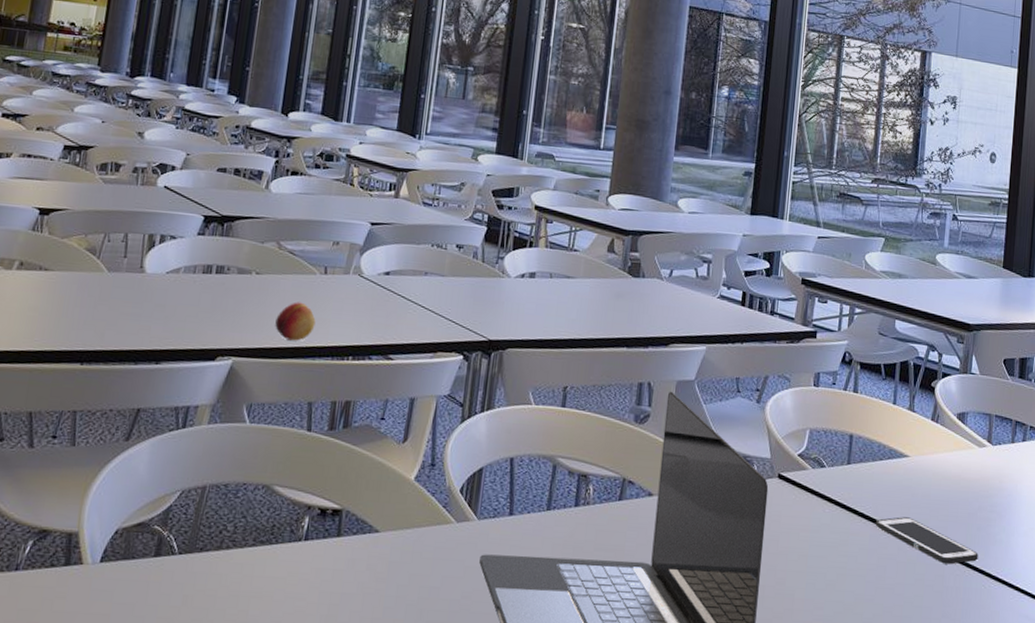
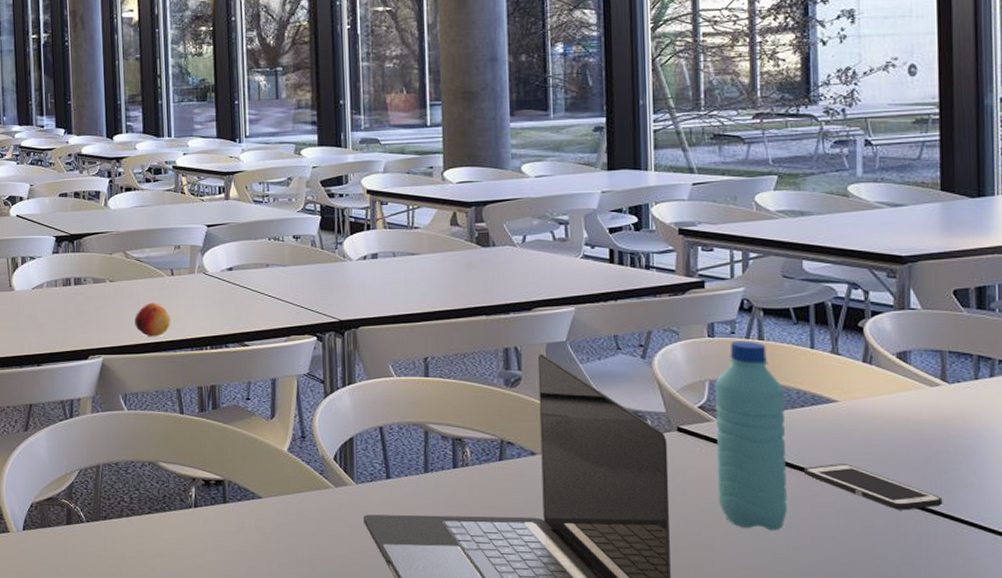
water bottle: none [804,391,869,582] -> present [715,340,787,531]

